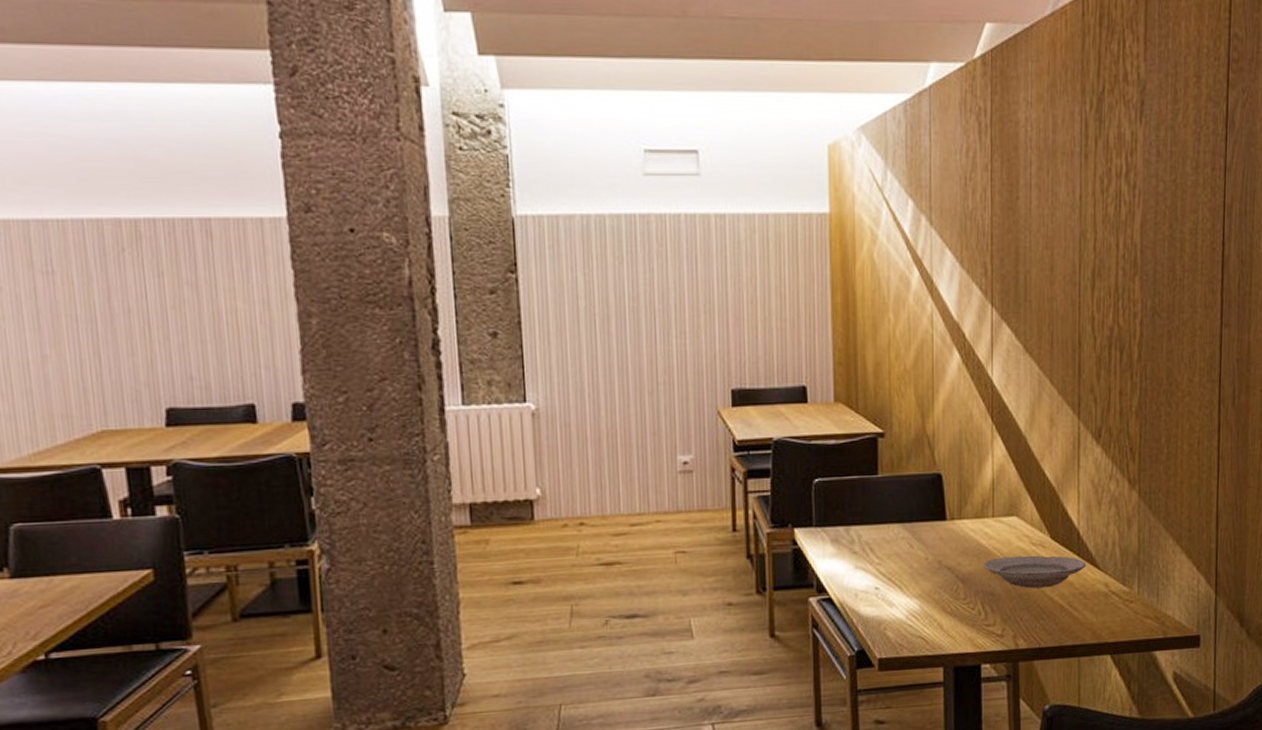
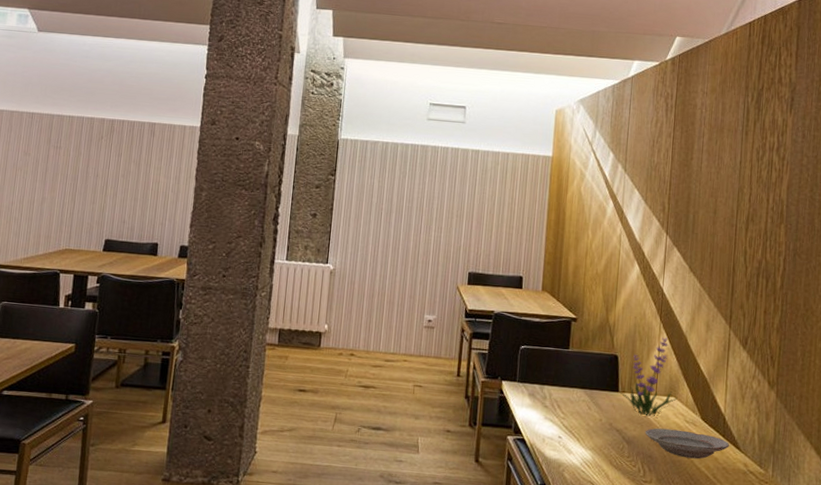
plant: none [947,442,1020,546] -> present [619,337,678,417]

